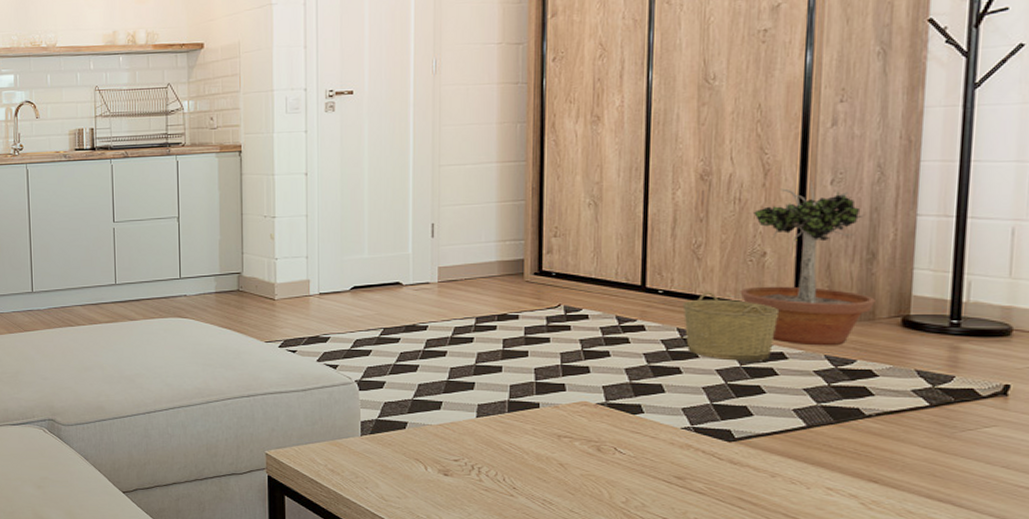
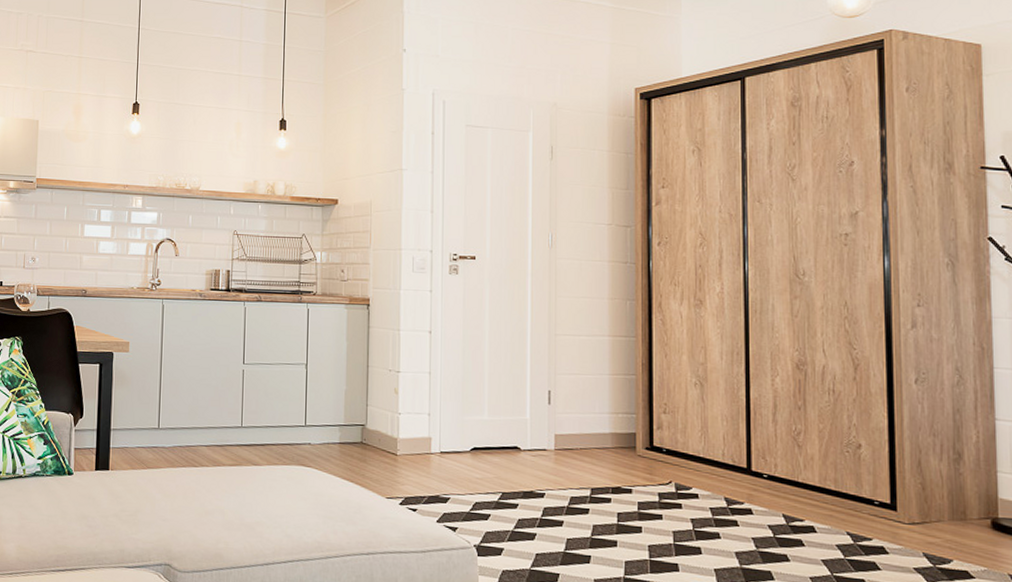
basket: present [682,292,780,361] -> none [786,480,878,555]
potted tree: present [740,180,875,346] -> none [839,378,965,544]

